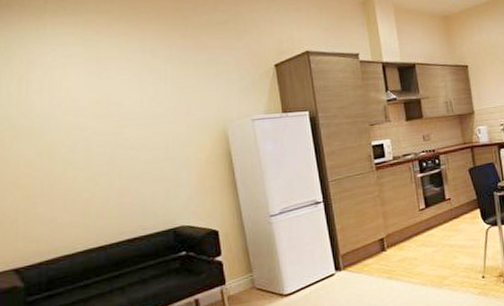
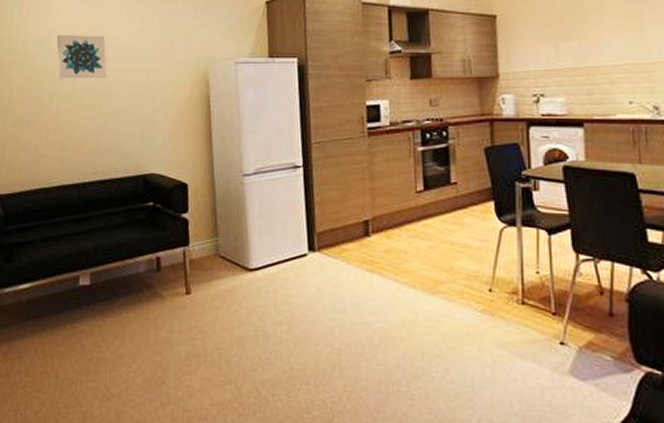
wall art: none [63,105,124,150] -> present [56,34,107,79]

